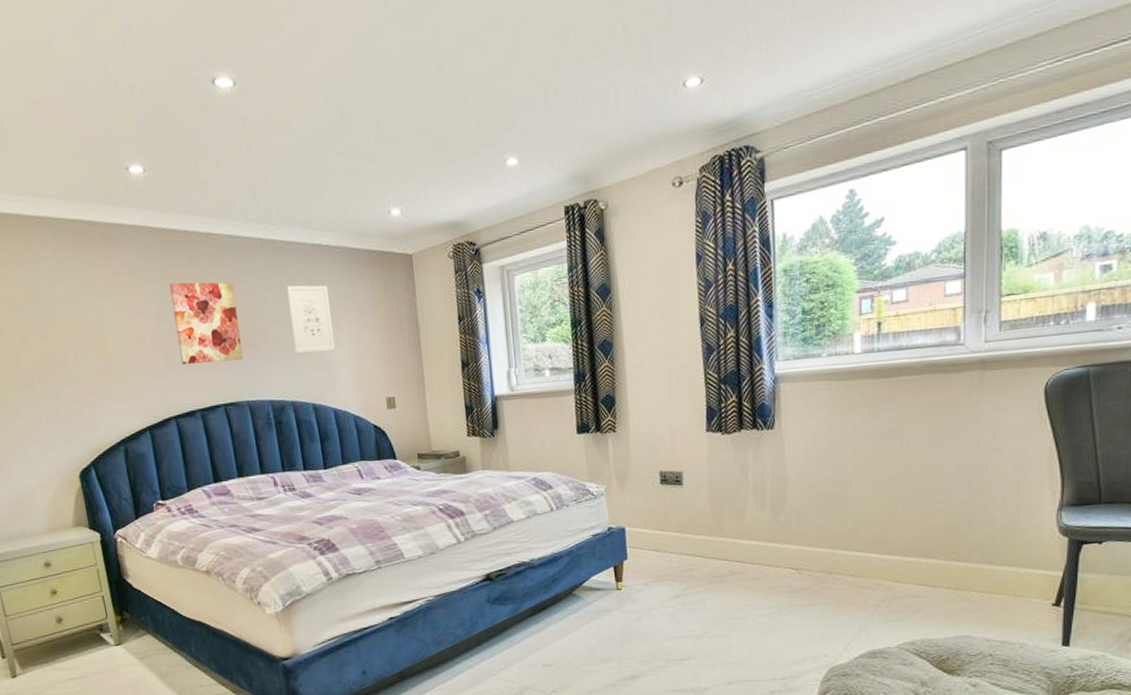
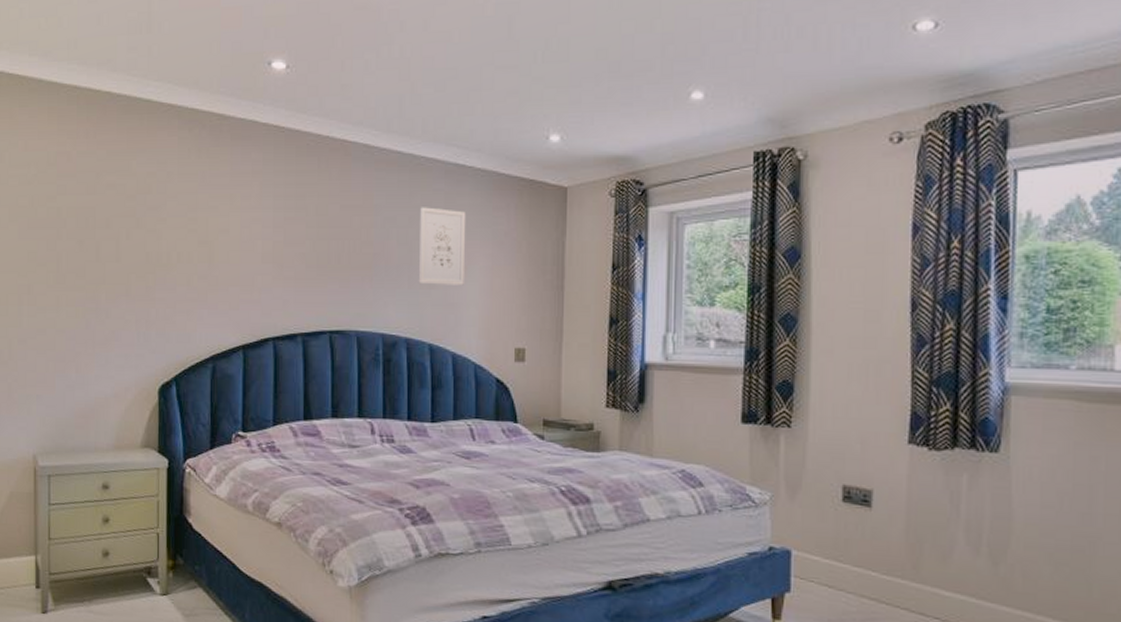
wall art: present [169,282,244,364] -> none [291,188,361,283]

